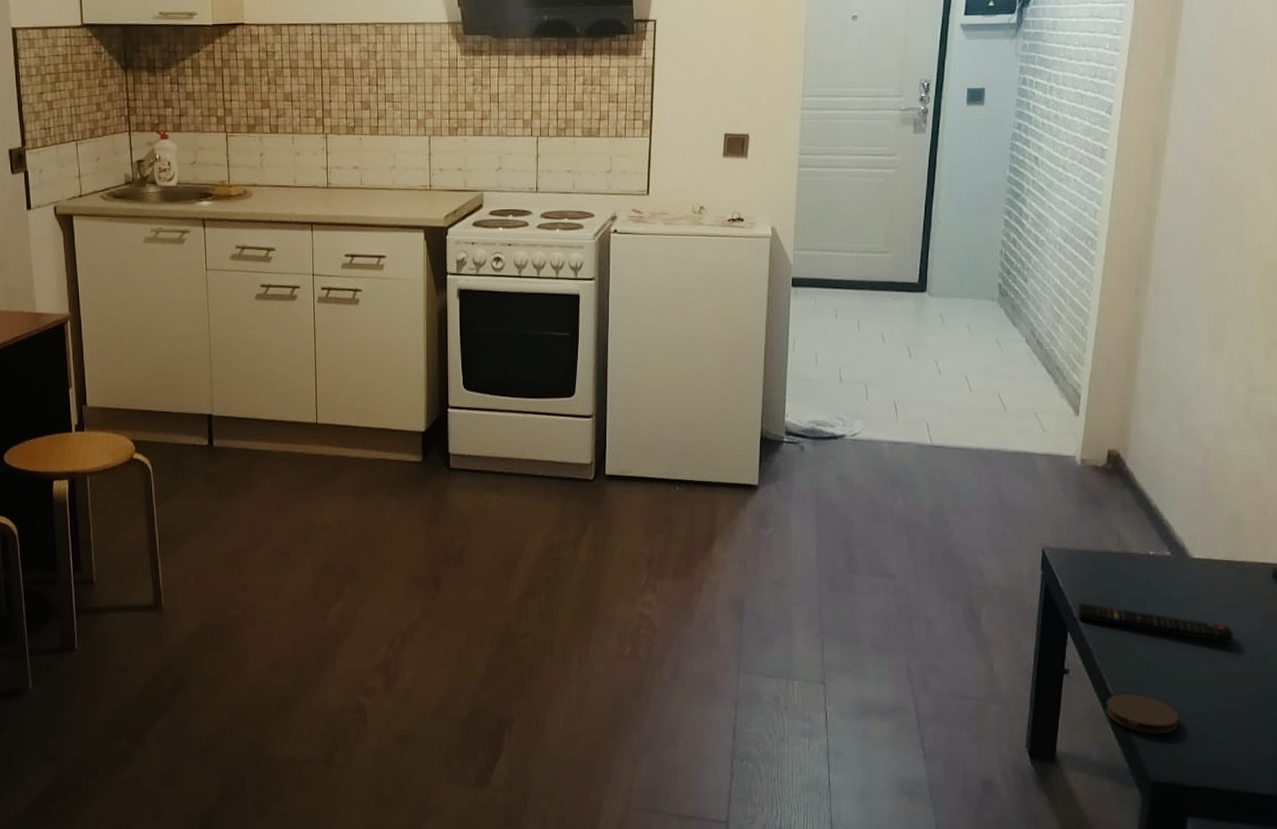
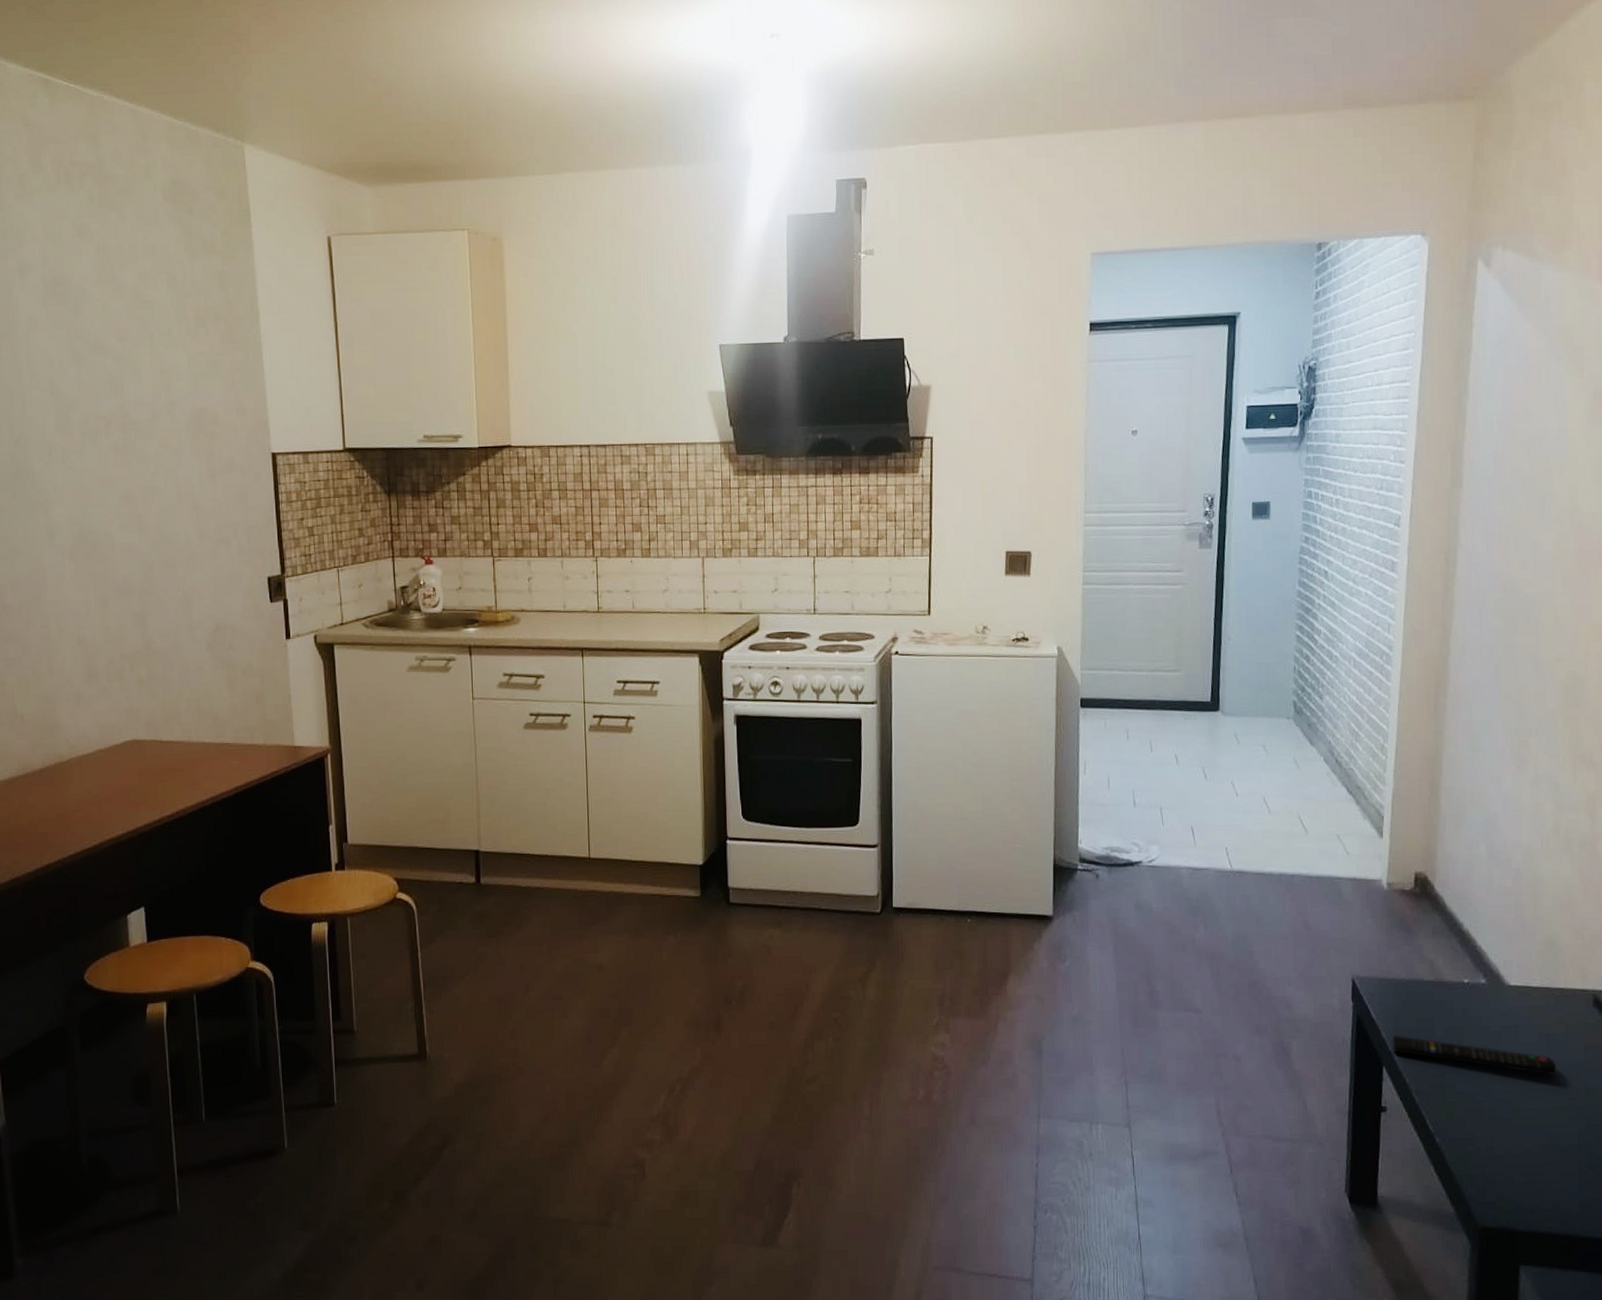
coaster: present [1105,693,1178,734] -> none [1427,1131,1504,1175]

